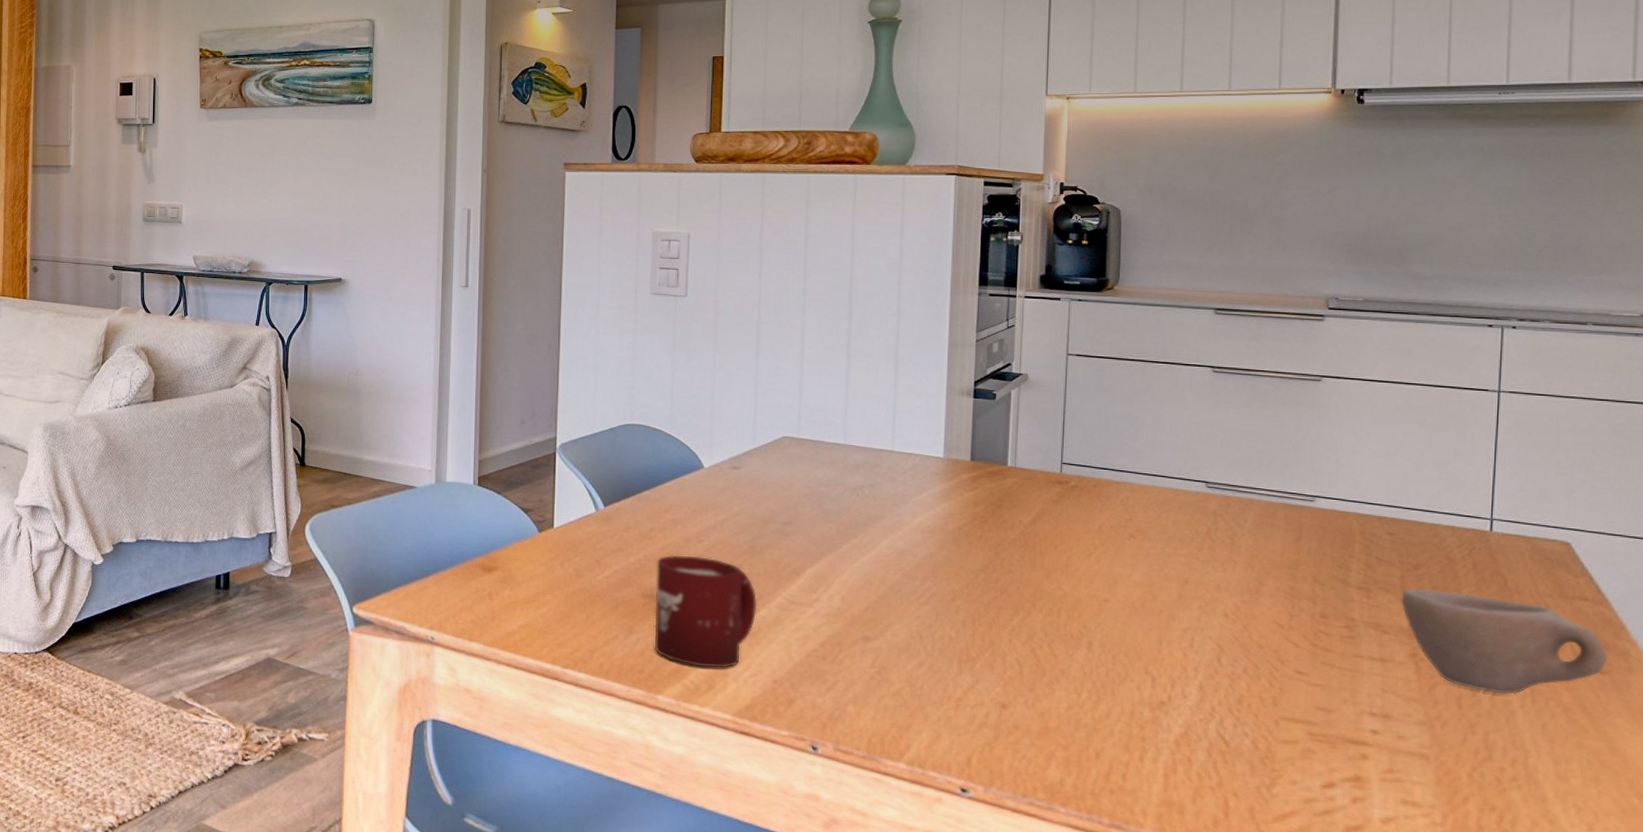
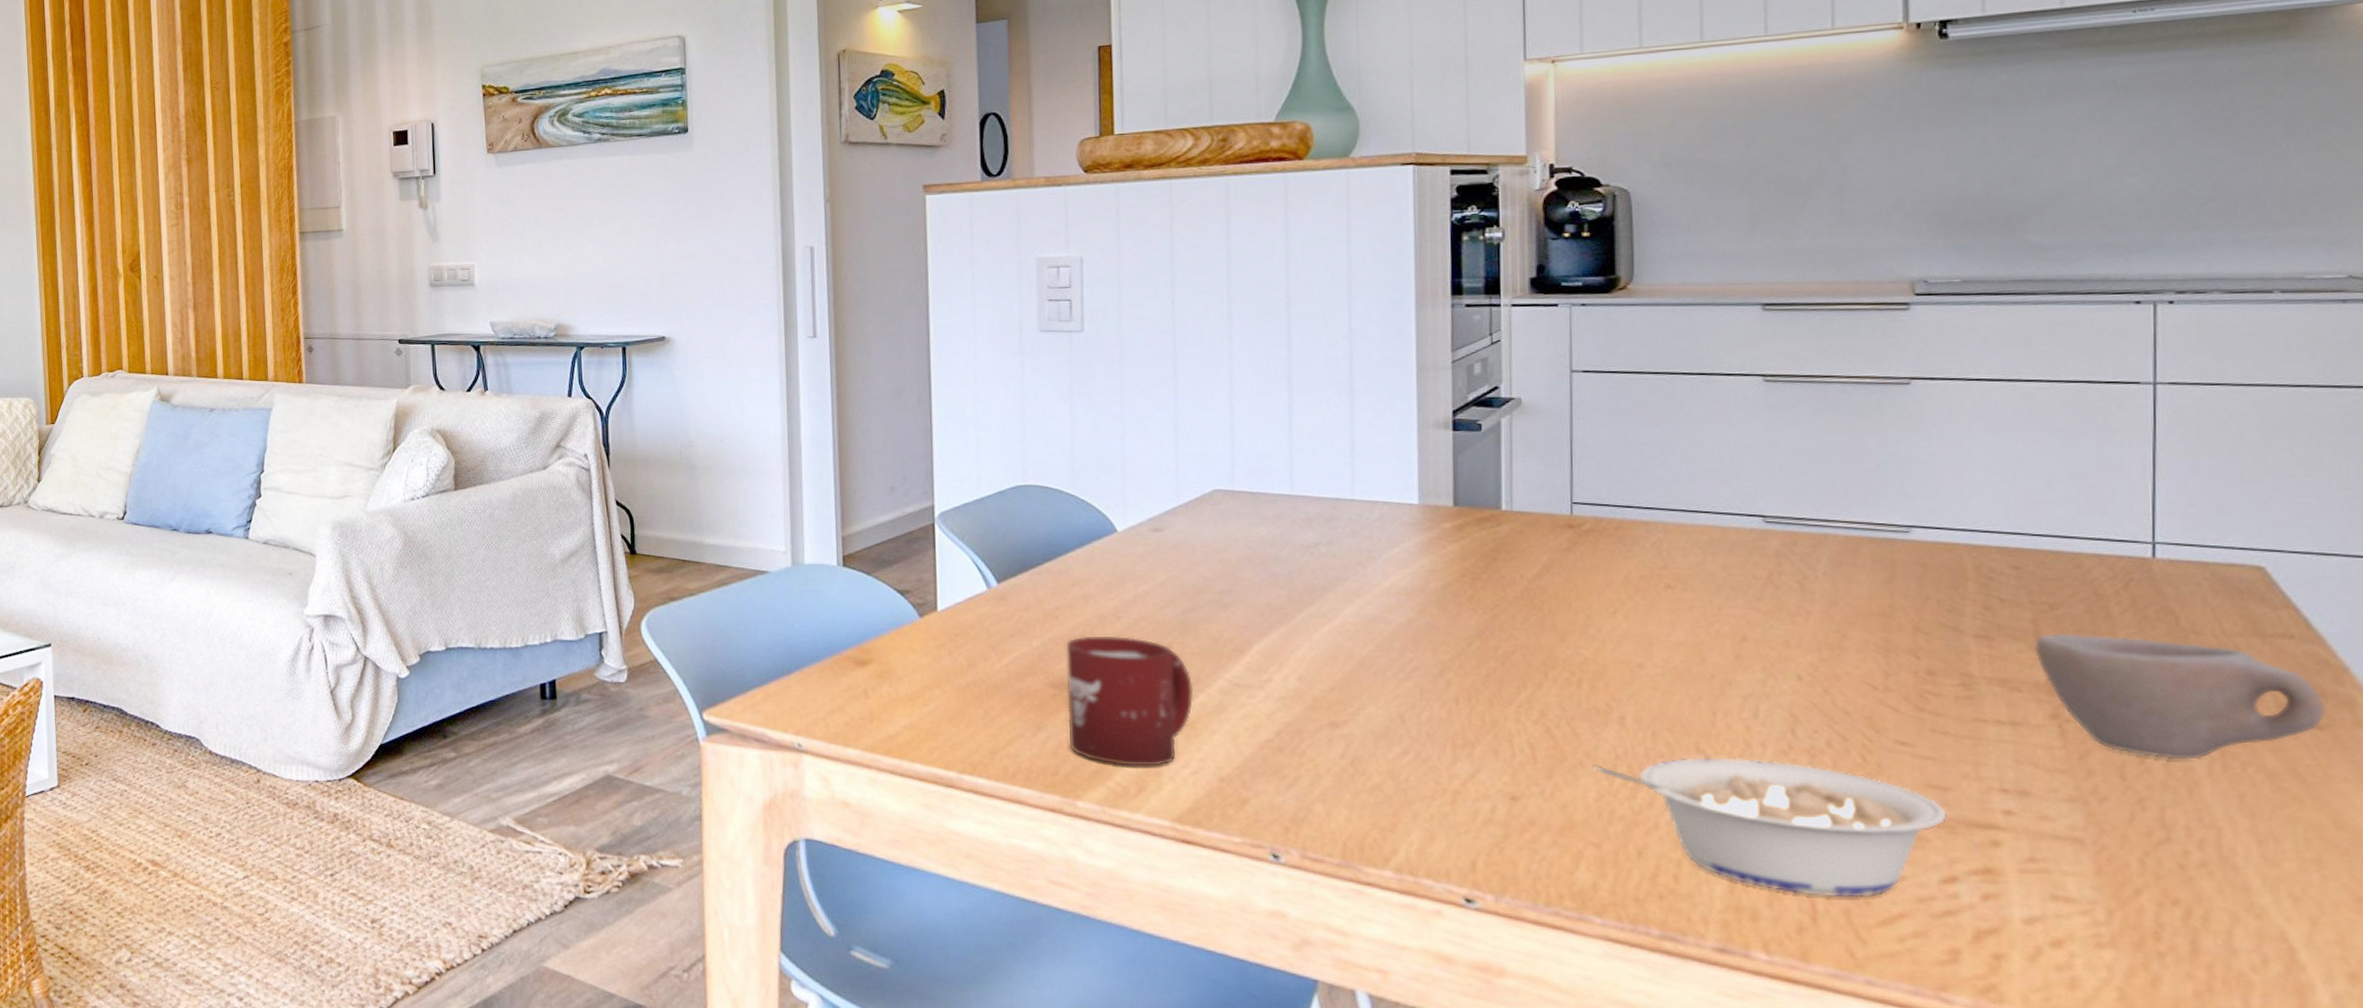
legume: none [1065,678,1330,798] -> present [1591,757,1947,898]

